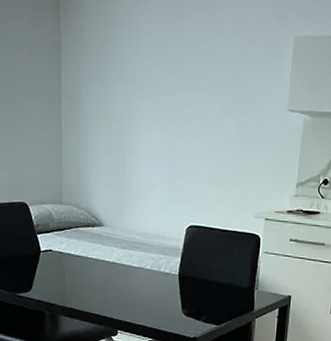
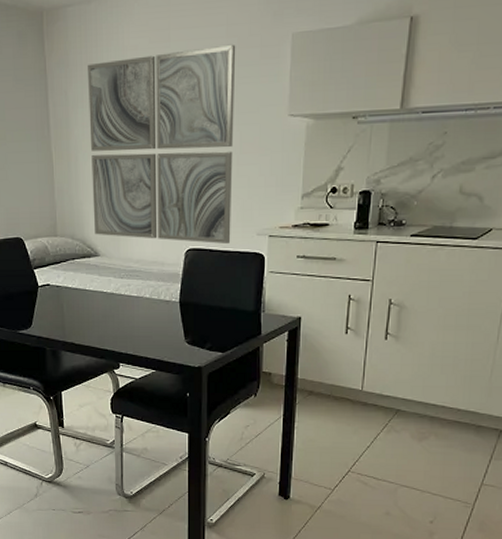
wall art: none [99,40,243,224] -> present [88,44,236,245]

